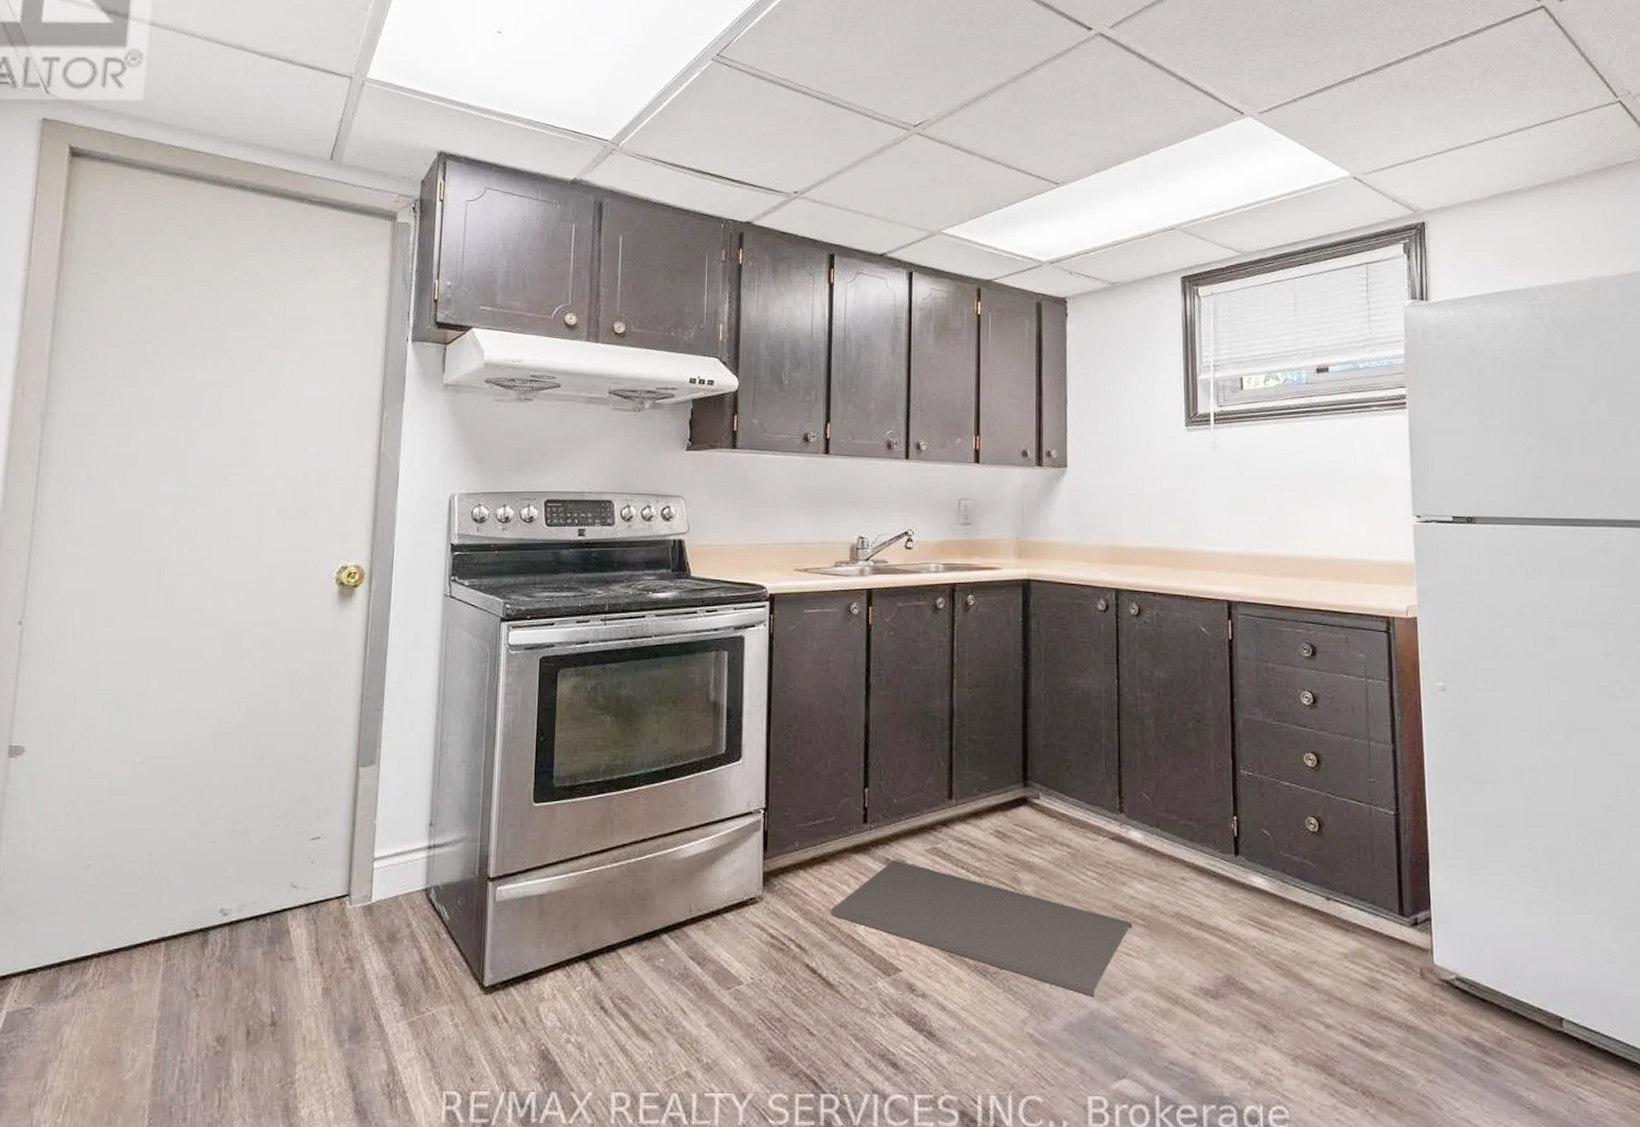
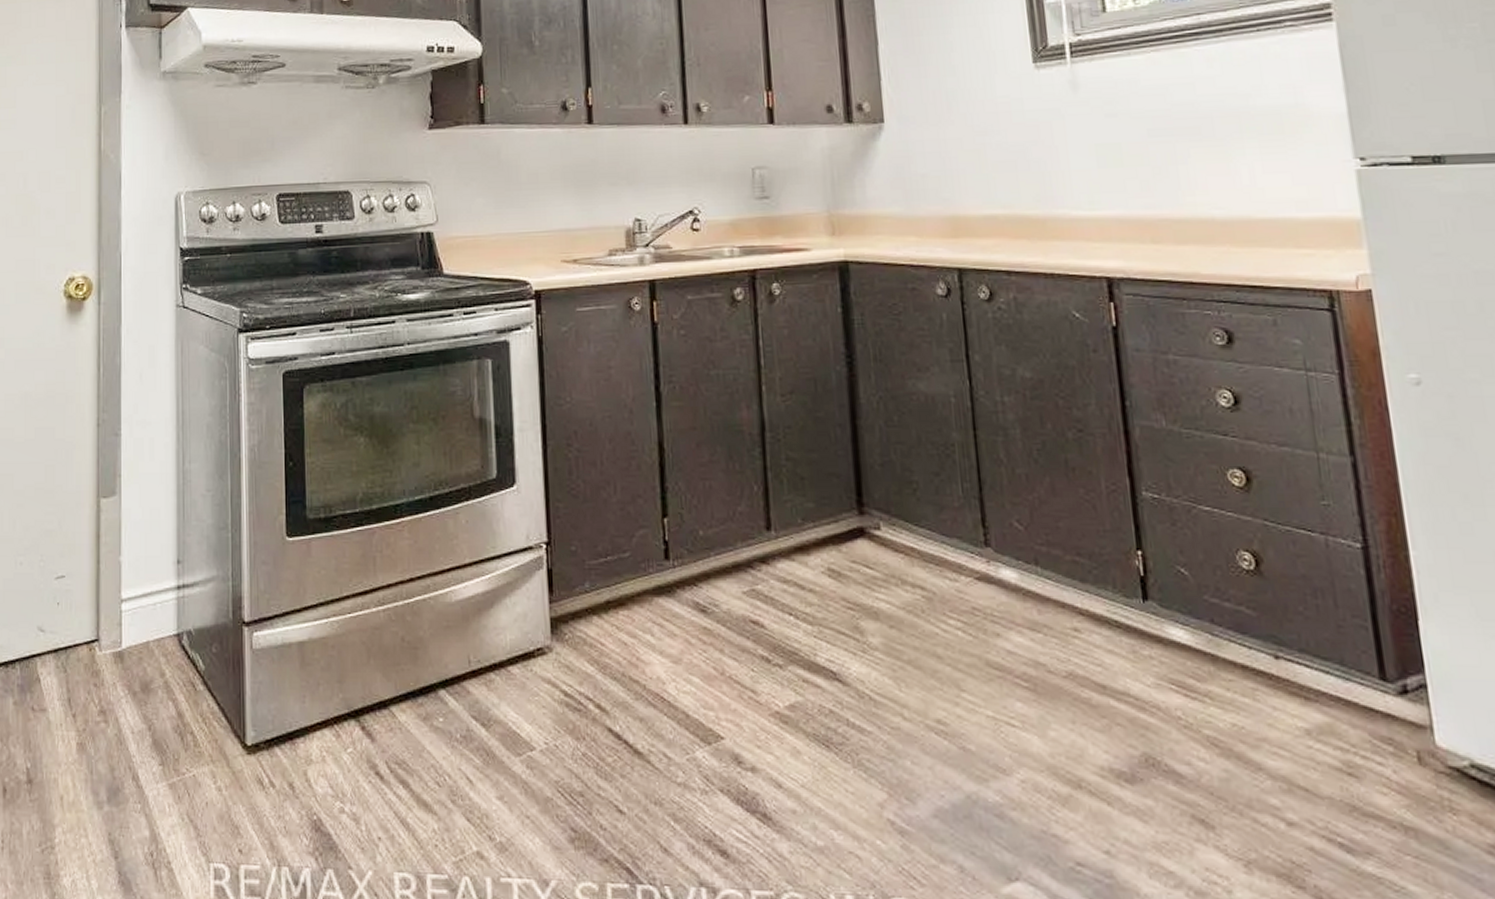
door mat: present [831,859,1133,998] -> none [633,603,1014,778]

